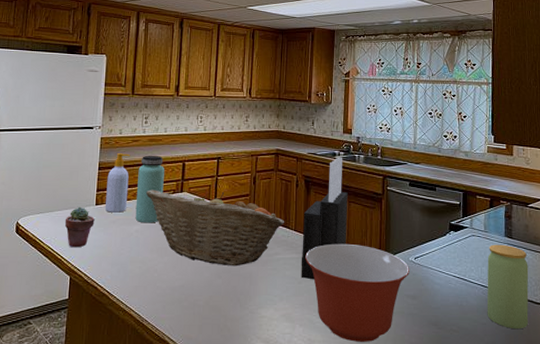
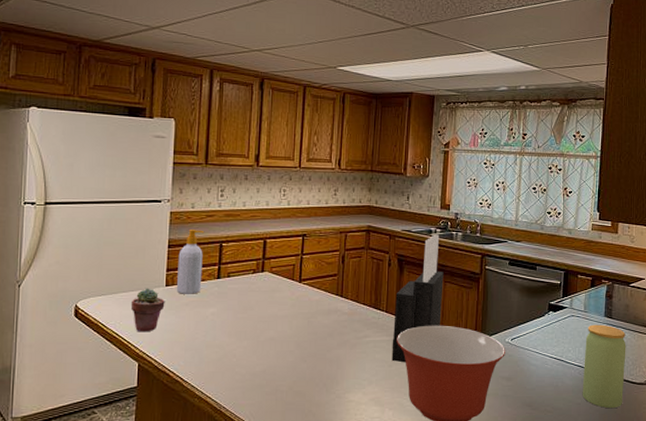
bottle: present [135,155,164,223] -> none [211,231,243,306]
fruit basket: present [146,189,284,267] -> none [223,269,375,350]

